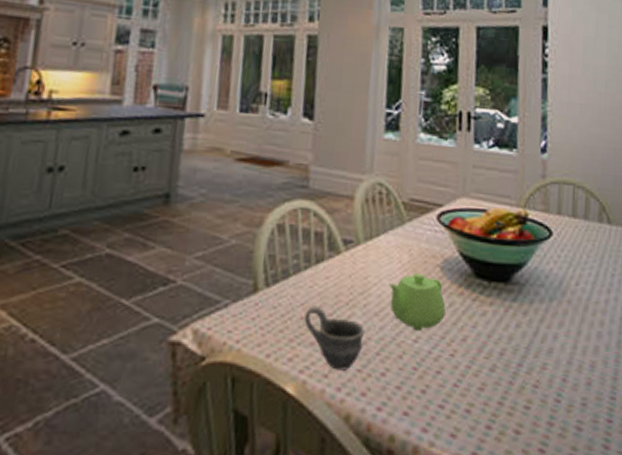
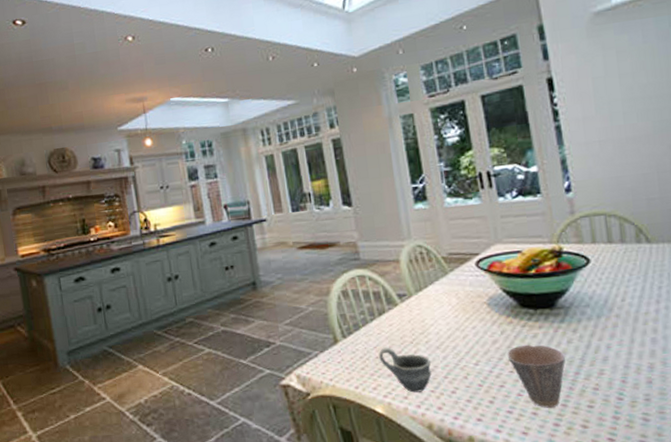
teapot: present [388,273,446,330] -> none [443,311,499,356]
cup: none [450,323,511,405] -> present [507,344,566,408]

